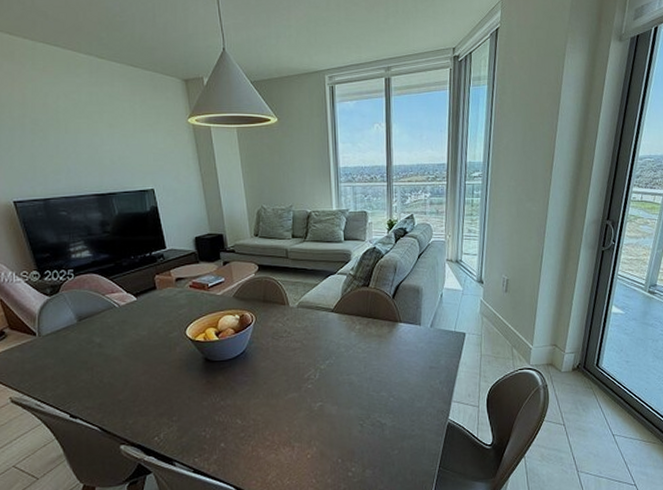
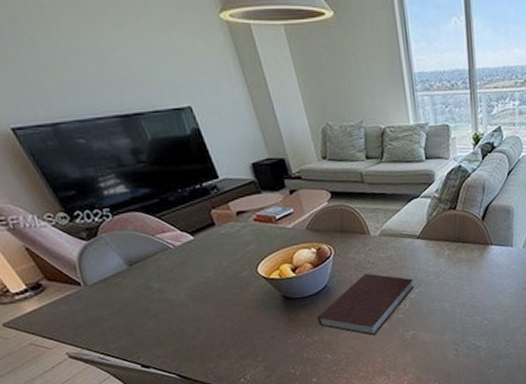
notebook: none [233,341,325,405] -> present [317,273,414,336]

